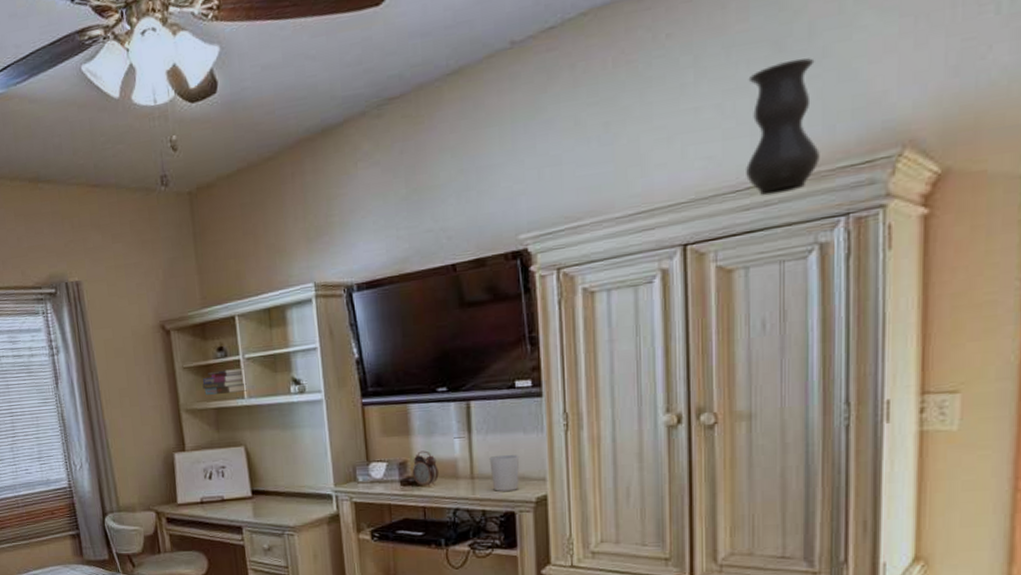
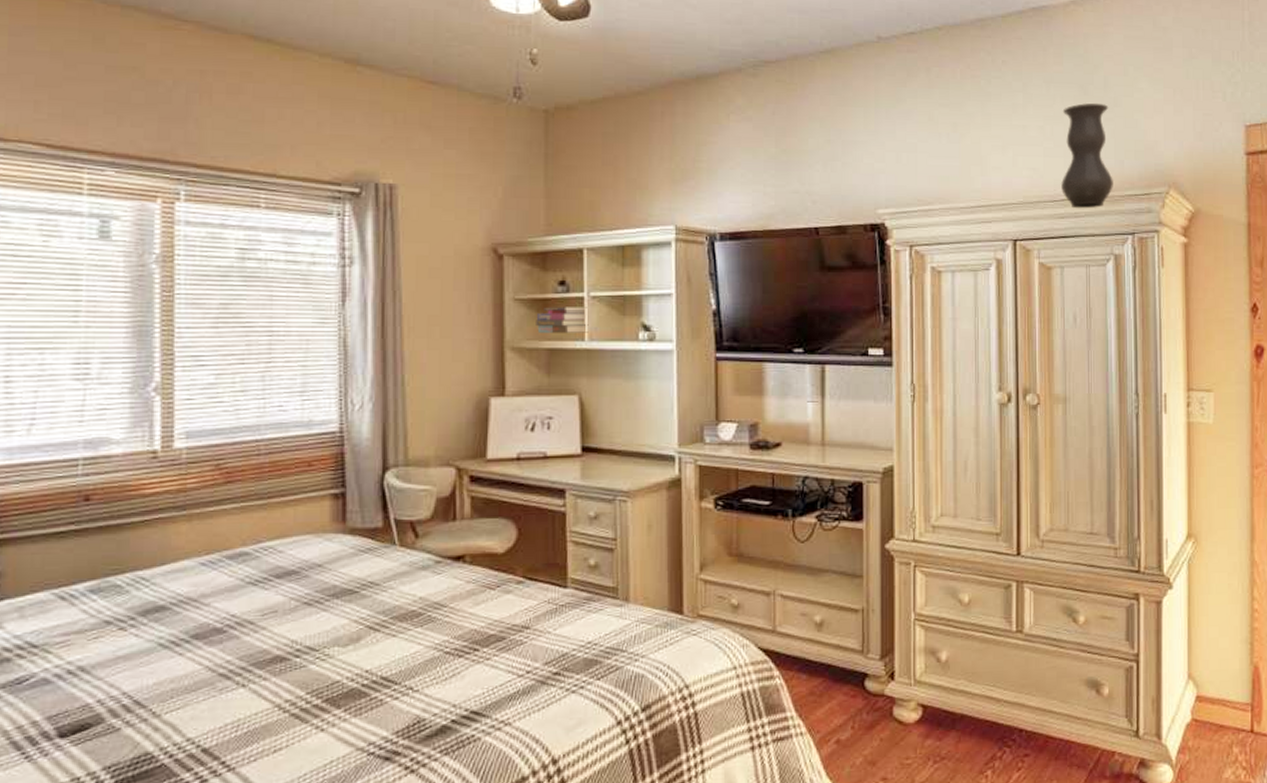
alarm clock: present [412,450,439,487] -> none [763,413,790,453]
candle holder: present [489,454,520,492] -> none [840,422,870,461]

